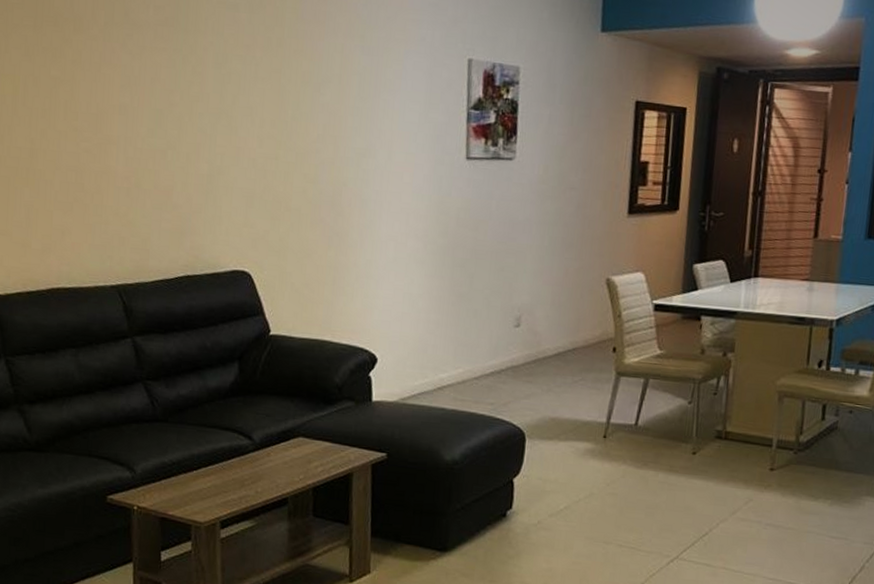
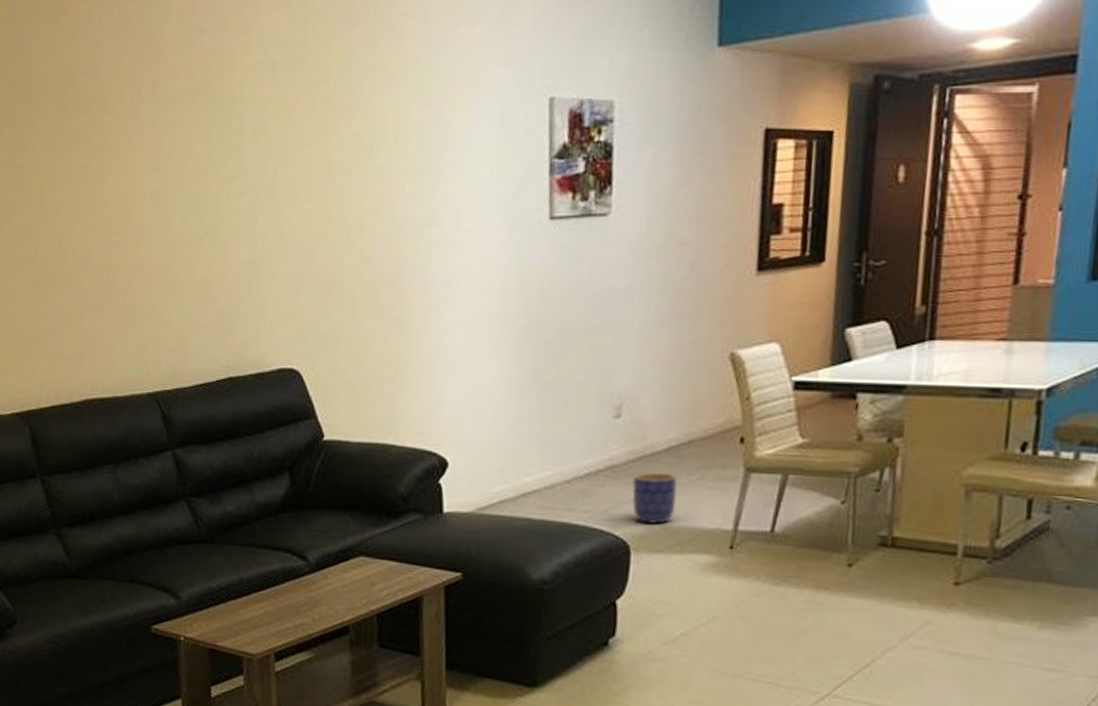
planter: none [528,372,564,416] -> present [632,472,677,524]

